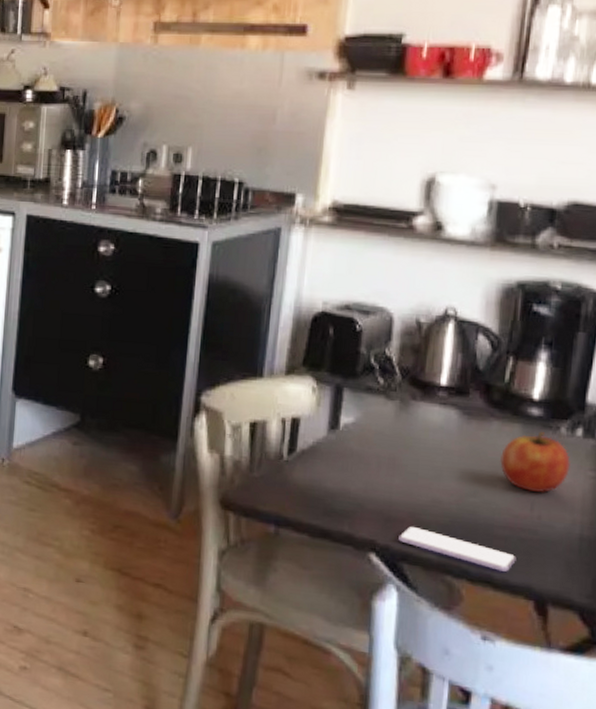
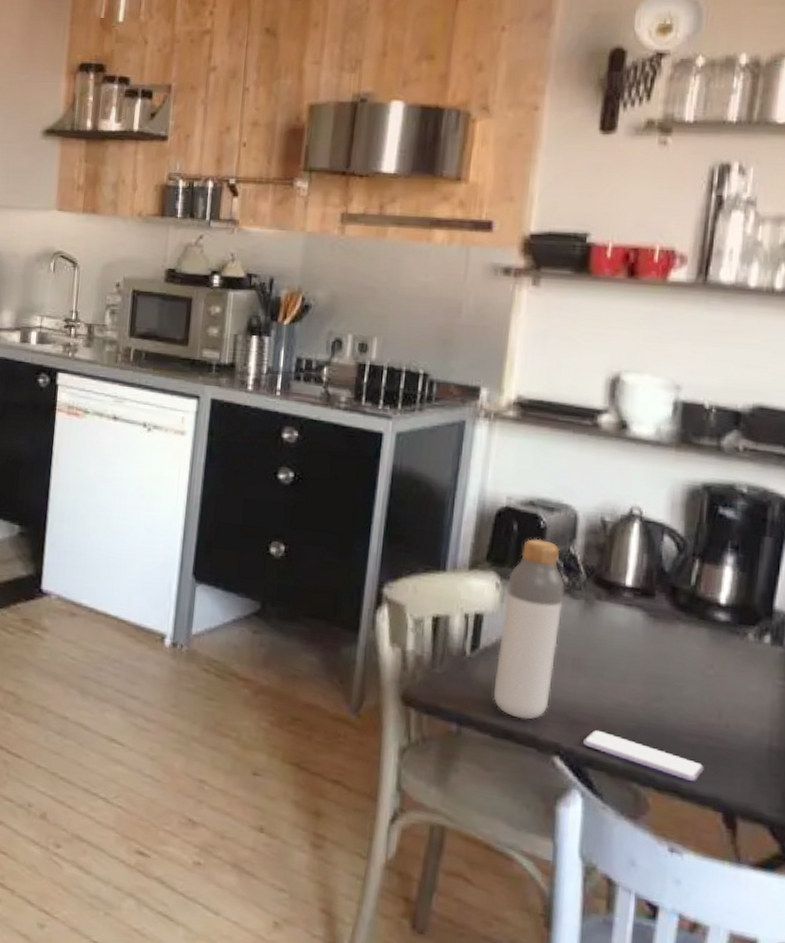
bottle: none [310,341,380,519] -> present [493,538,565,720]
fruit: present [500,432,570,492] -> none [687,637,758,700]

